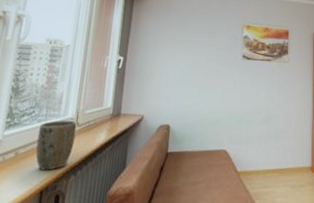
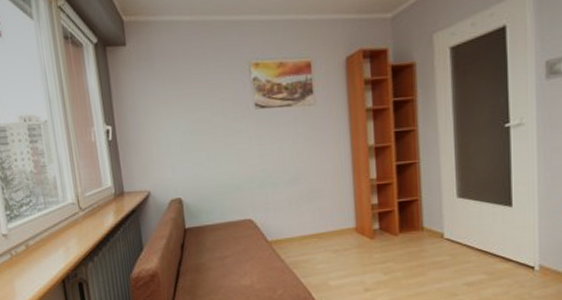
plant pot: present [36,120,77,171] -> none [41,206,83,260]

